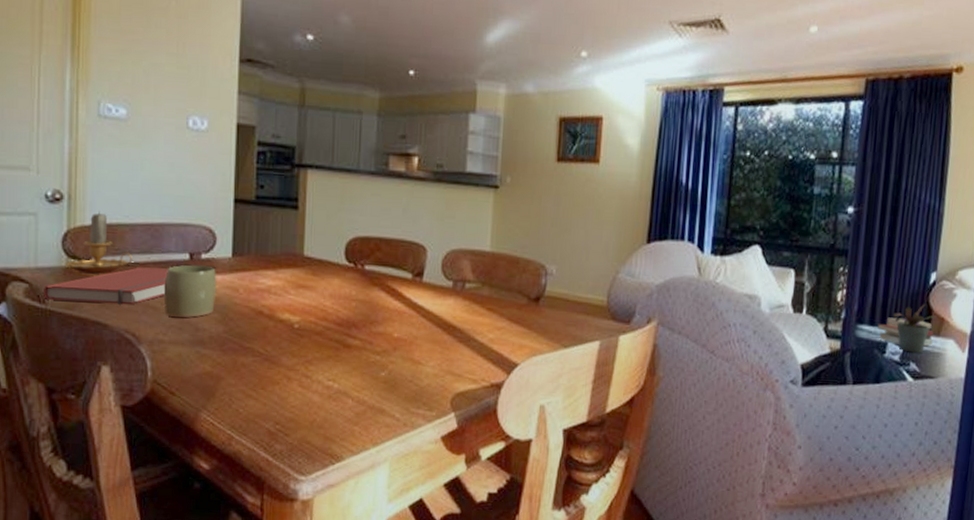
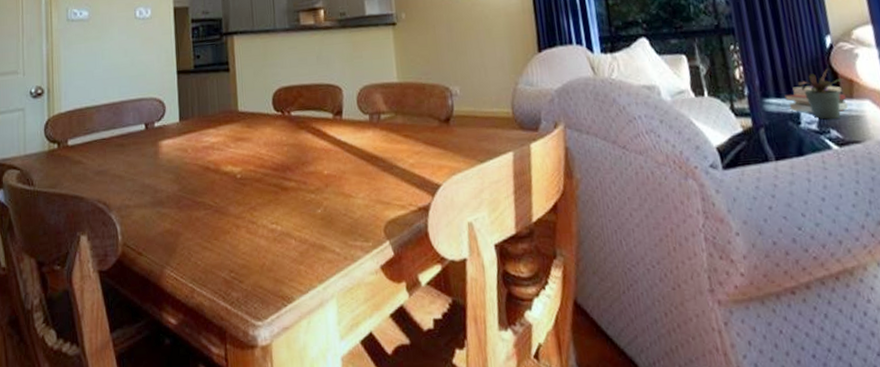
book: present [44,267,168,305] -> none [32,140,129,182]
candlestick: present [65,211,133,273] -> none [47,99,100,154]
mug: present [163,264,217,318] -> none [126,132,170,183]

